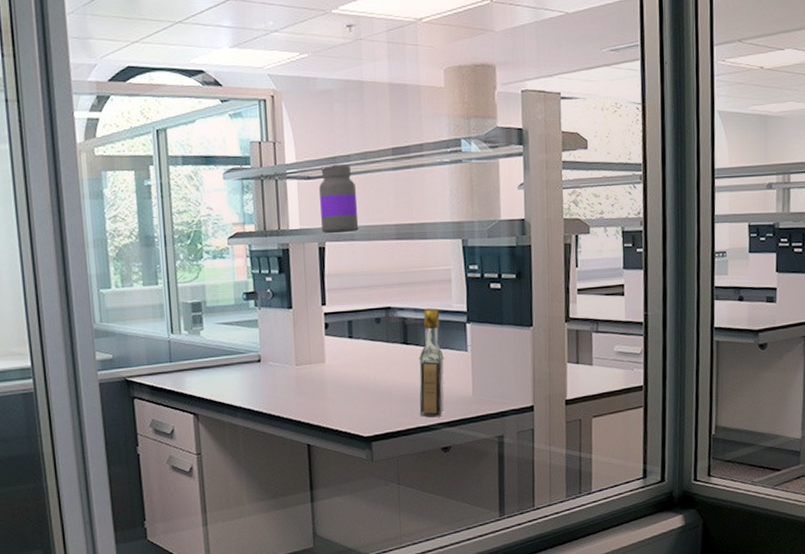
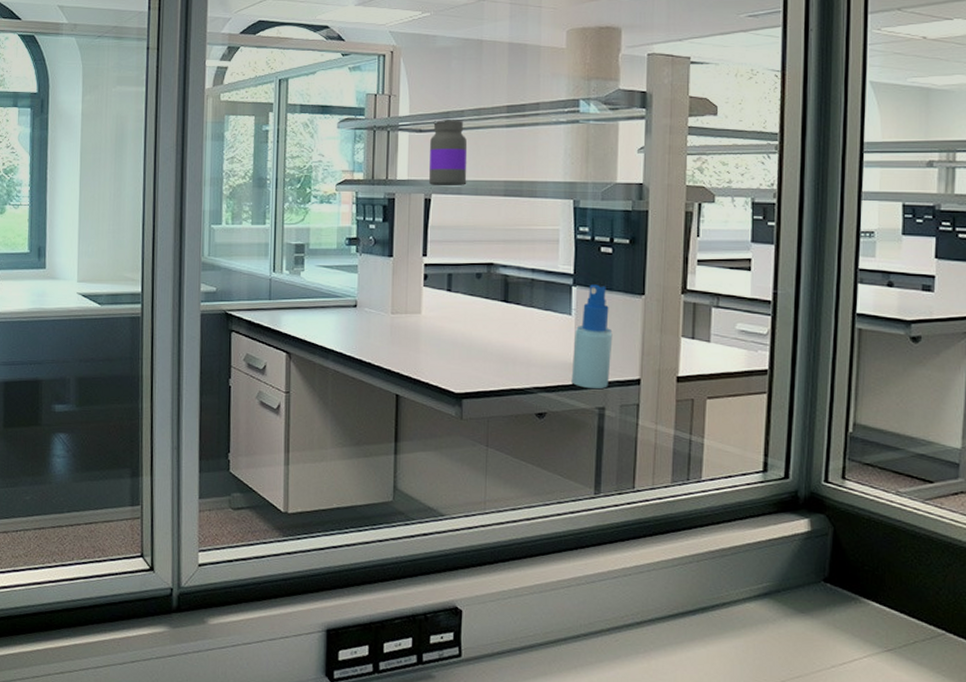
bottle: present [419,308,445,417] -> none [515,267,547,381]
spray bottle: none [471,320,507,420] -> present [571,284,613,390]

